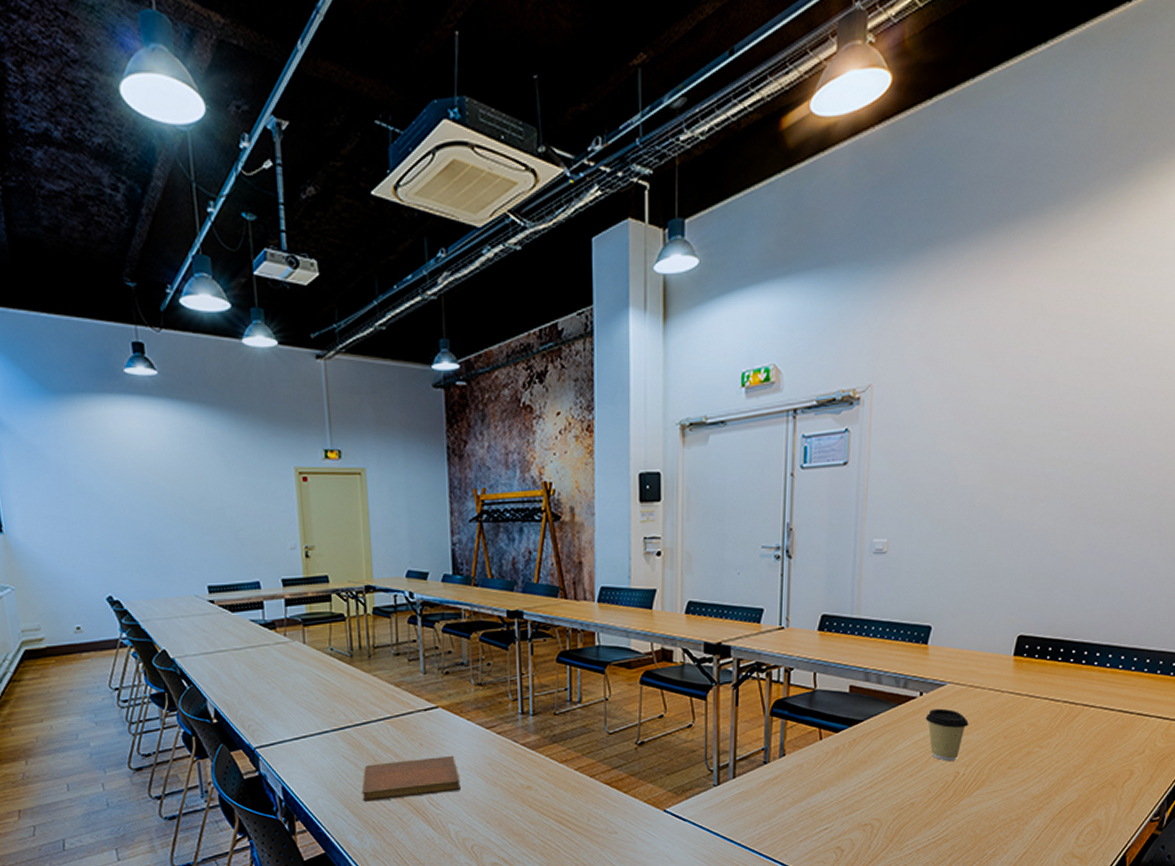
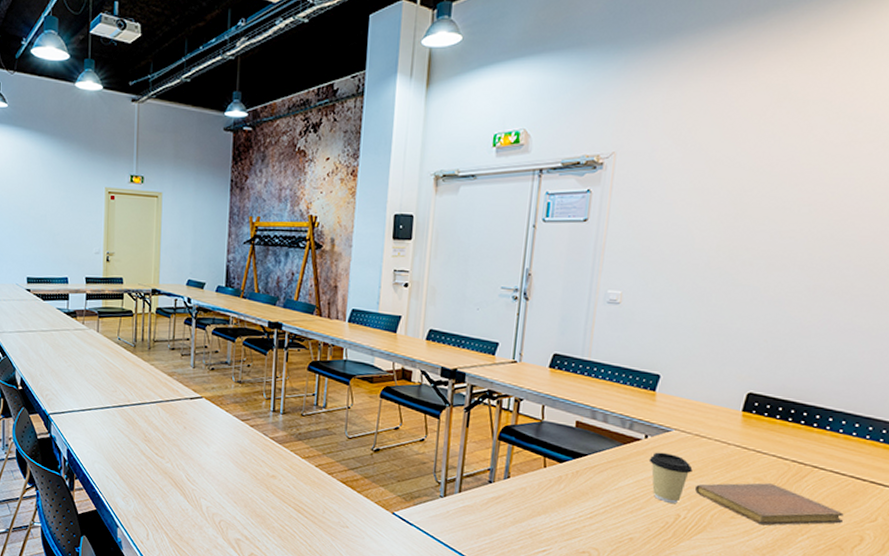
notebook: present [361,755,461,802] -> none [131,439,215,472]
notebook: none [971,728,1114,772] -> present [694,483,844,526]

